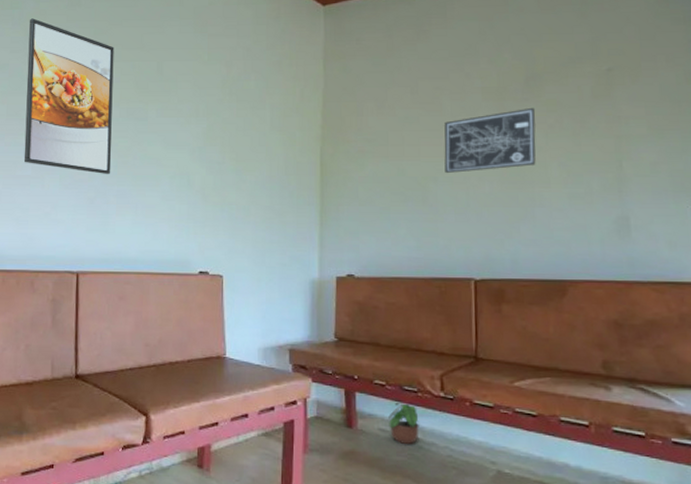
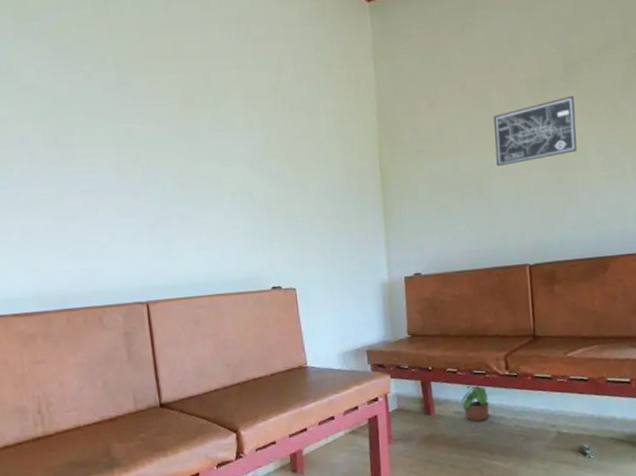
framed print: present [23,18,114,174] -> none [52,30,168,198]

